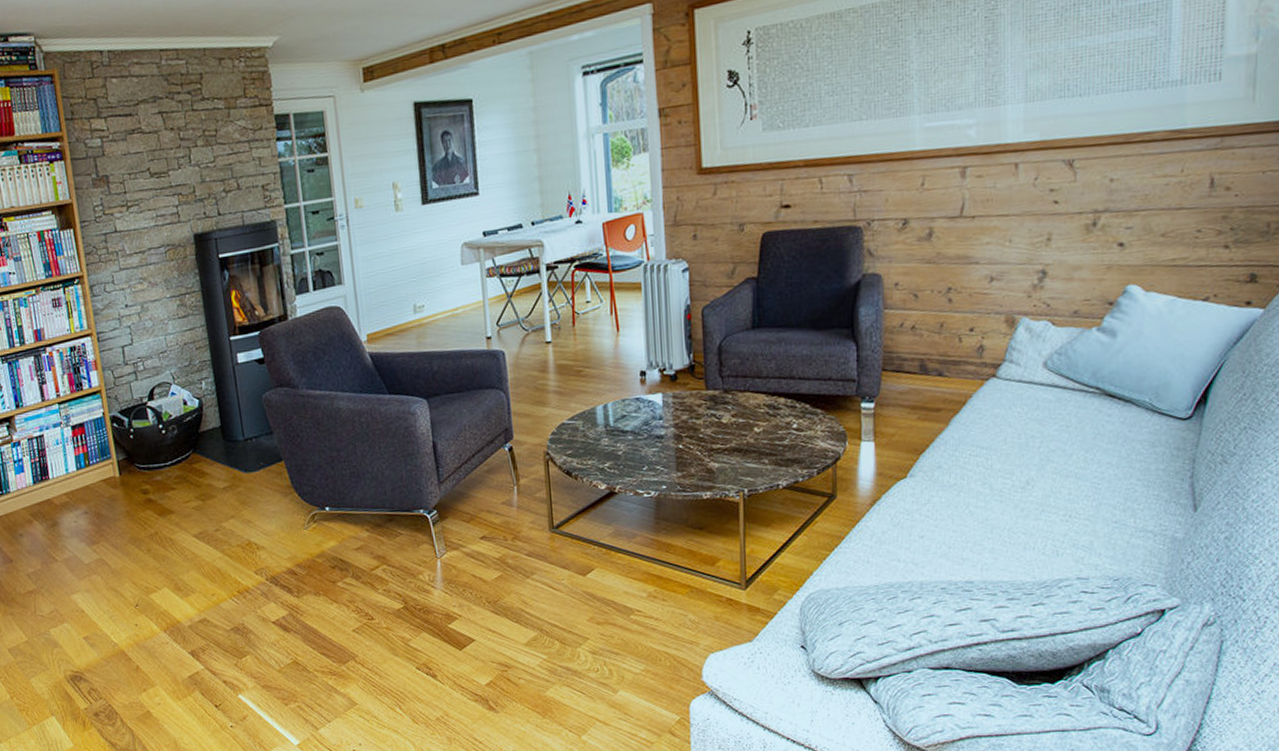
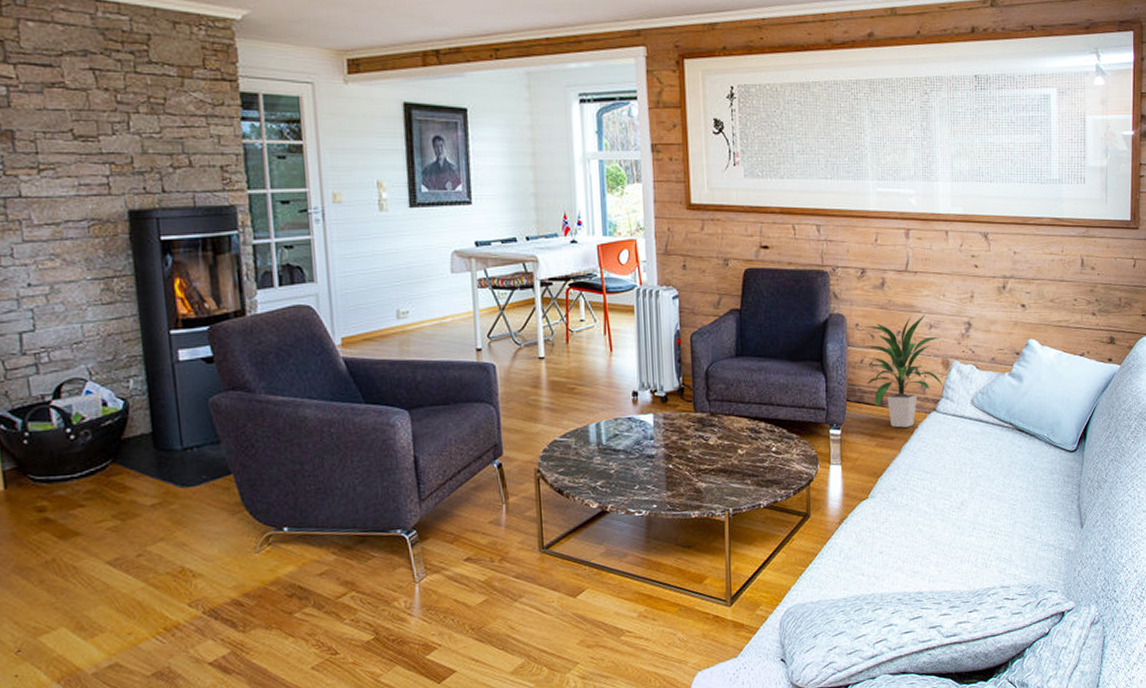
indoor plant: none [905,266,1008,398] -> present [864,315,944,428]

